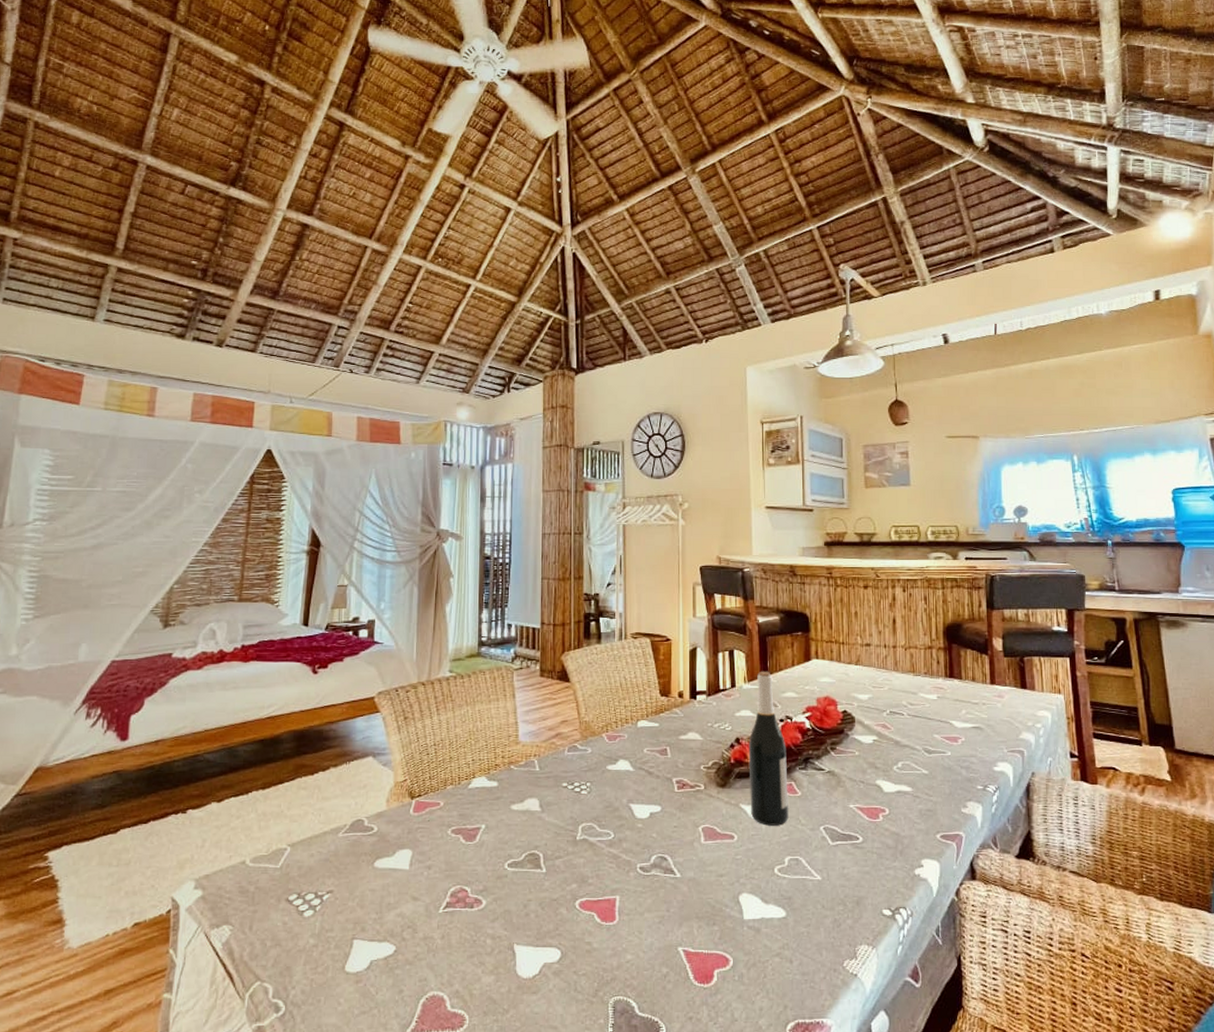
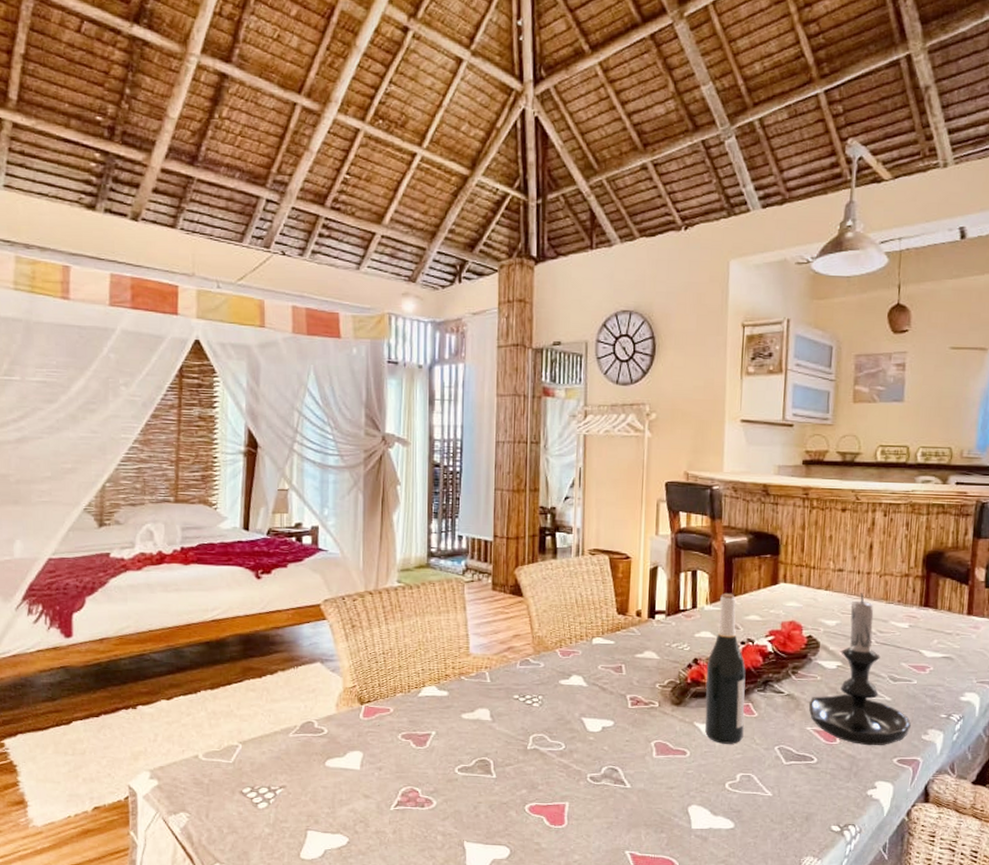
candle holder: none [850,667,951,822] -> present [809,593,912,746]

